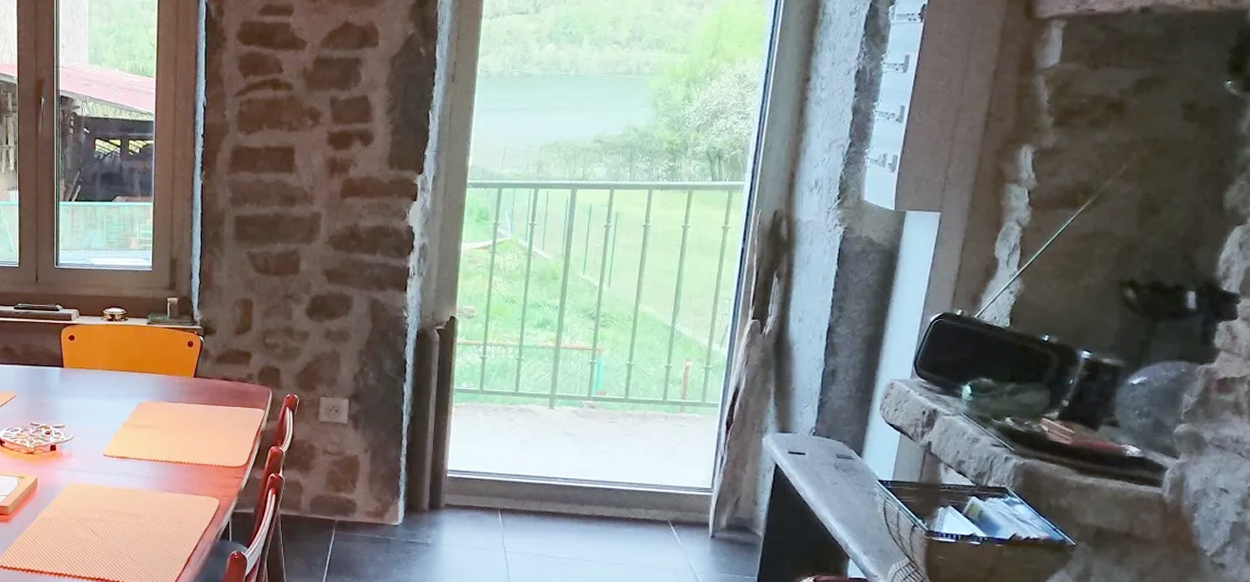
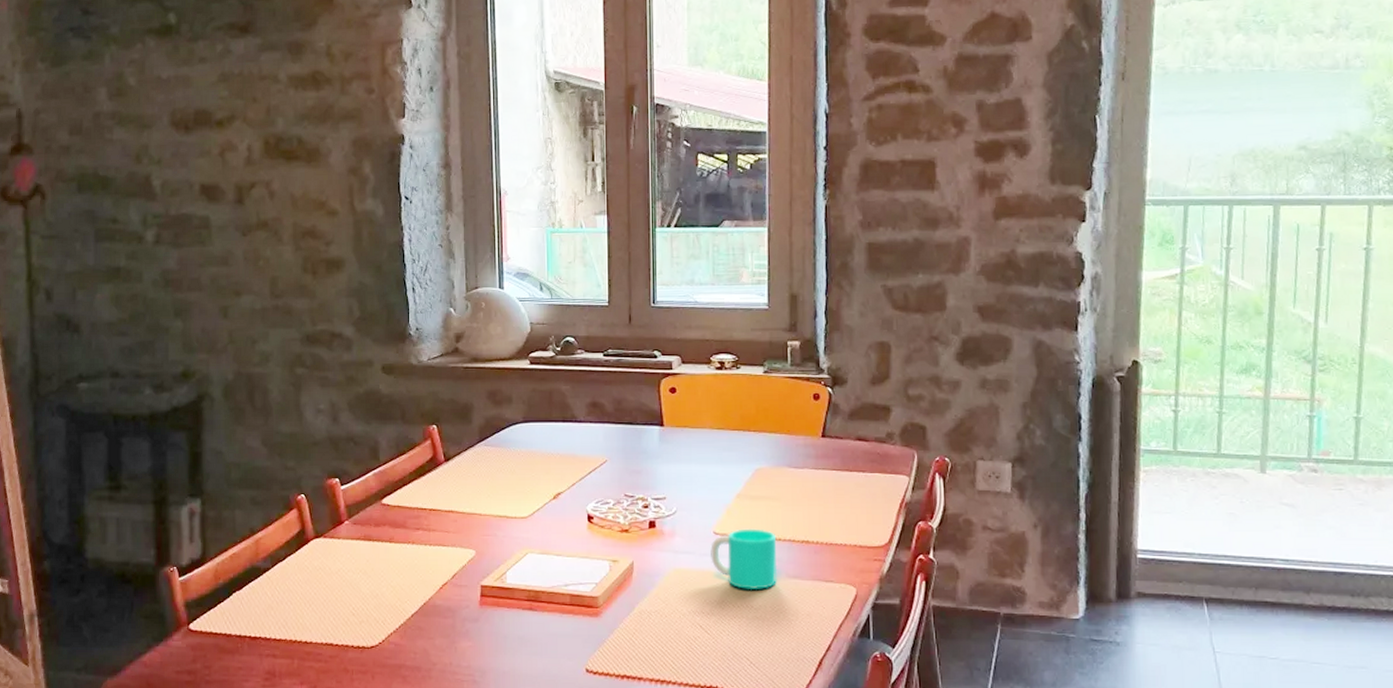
cup: none [101,451,155,502] -> present [710,528,778,590]

